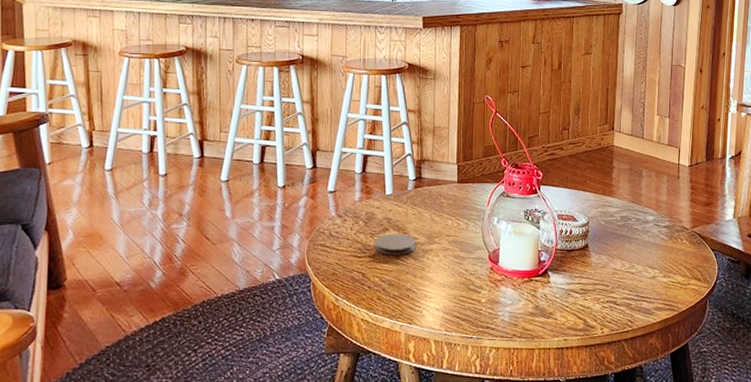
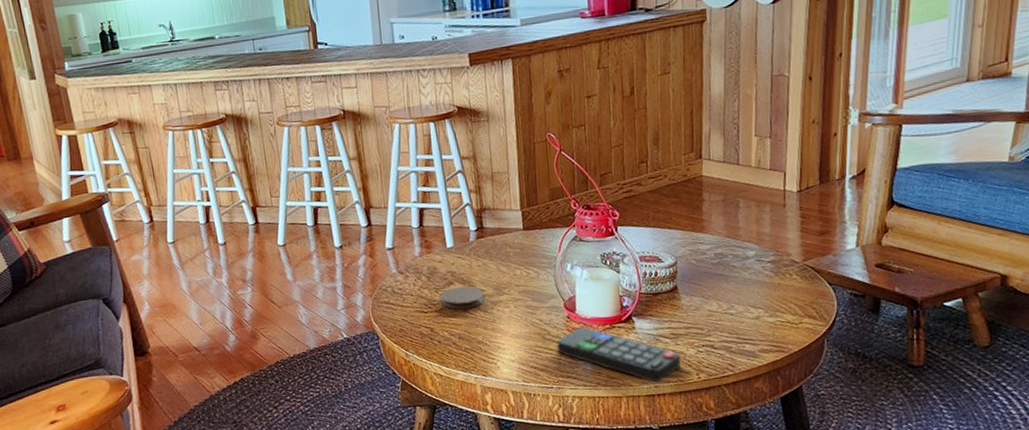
remote control: none [479,279,588,336] -> present [556,327,682,383]

